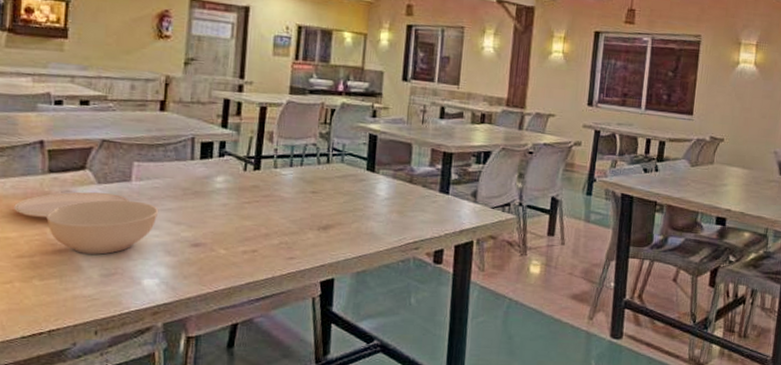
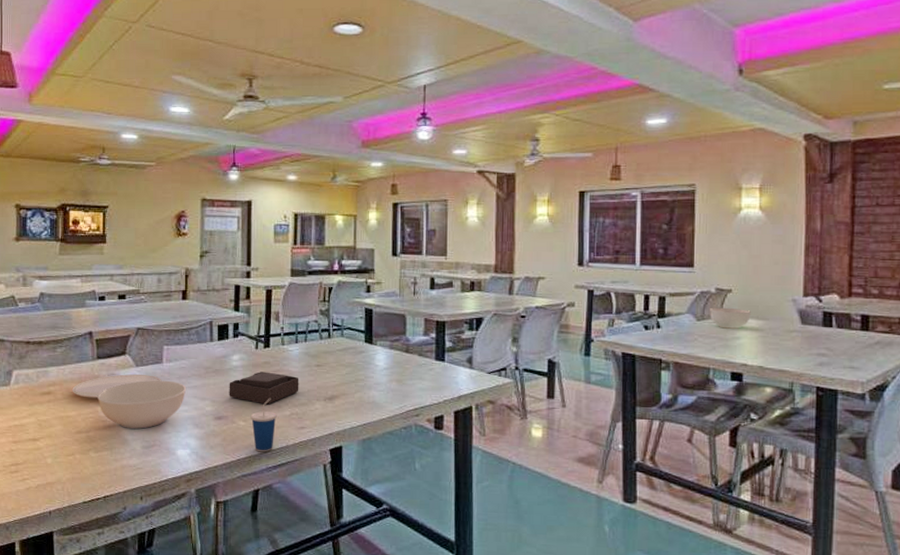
napkin holder: none [209,196,292,232] -> present [229,372,299,405]
cup: none [233,225,264,284] -> present [250,398,277,452]
bowl: none [703,154,738,176] -> present [710,307,751,329]

